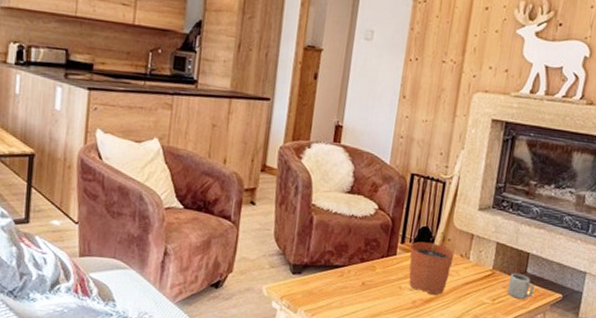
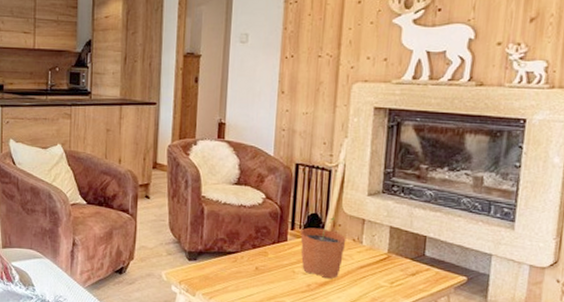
cup: present [507,273,535,300] -> none [405,256,435,283]

